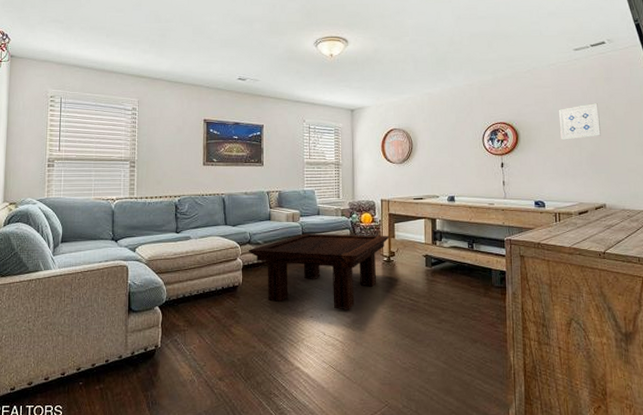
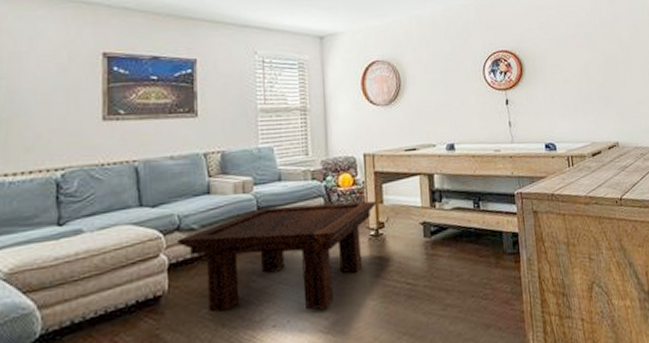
wall art: present [558,103,601,140] -> none [563,27,608,70]

